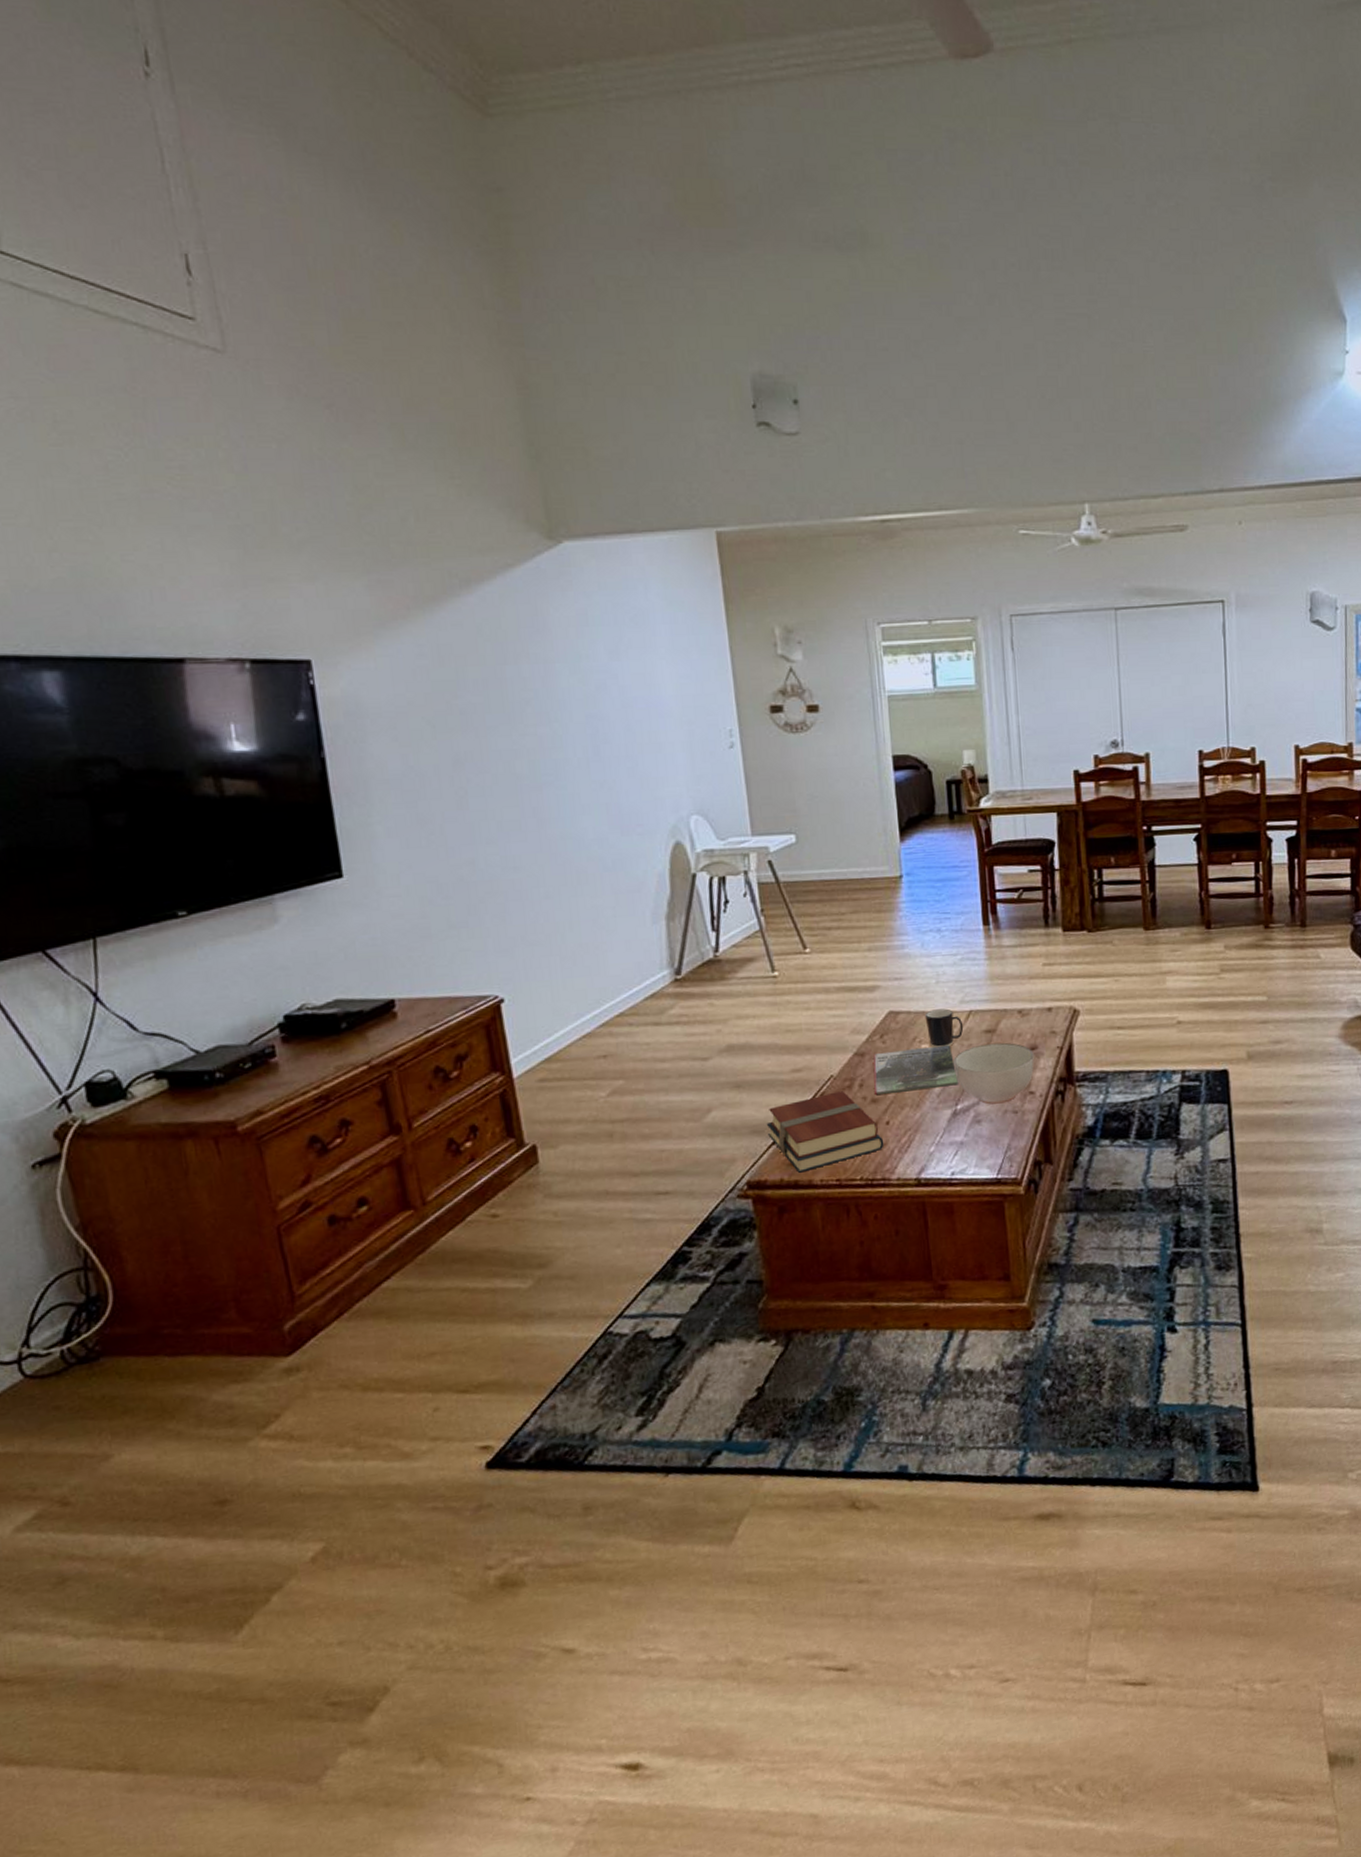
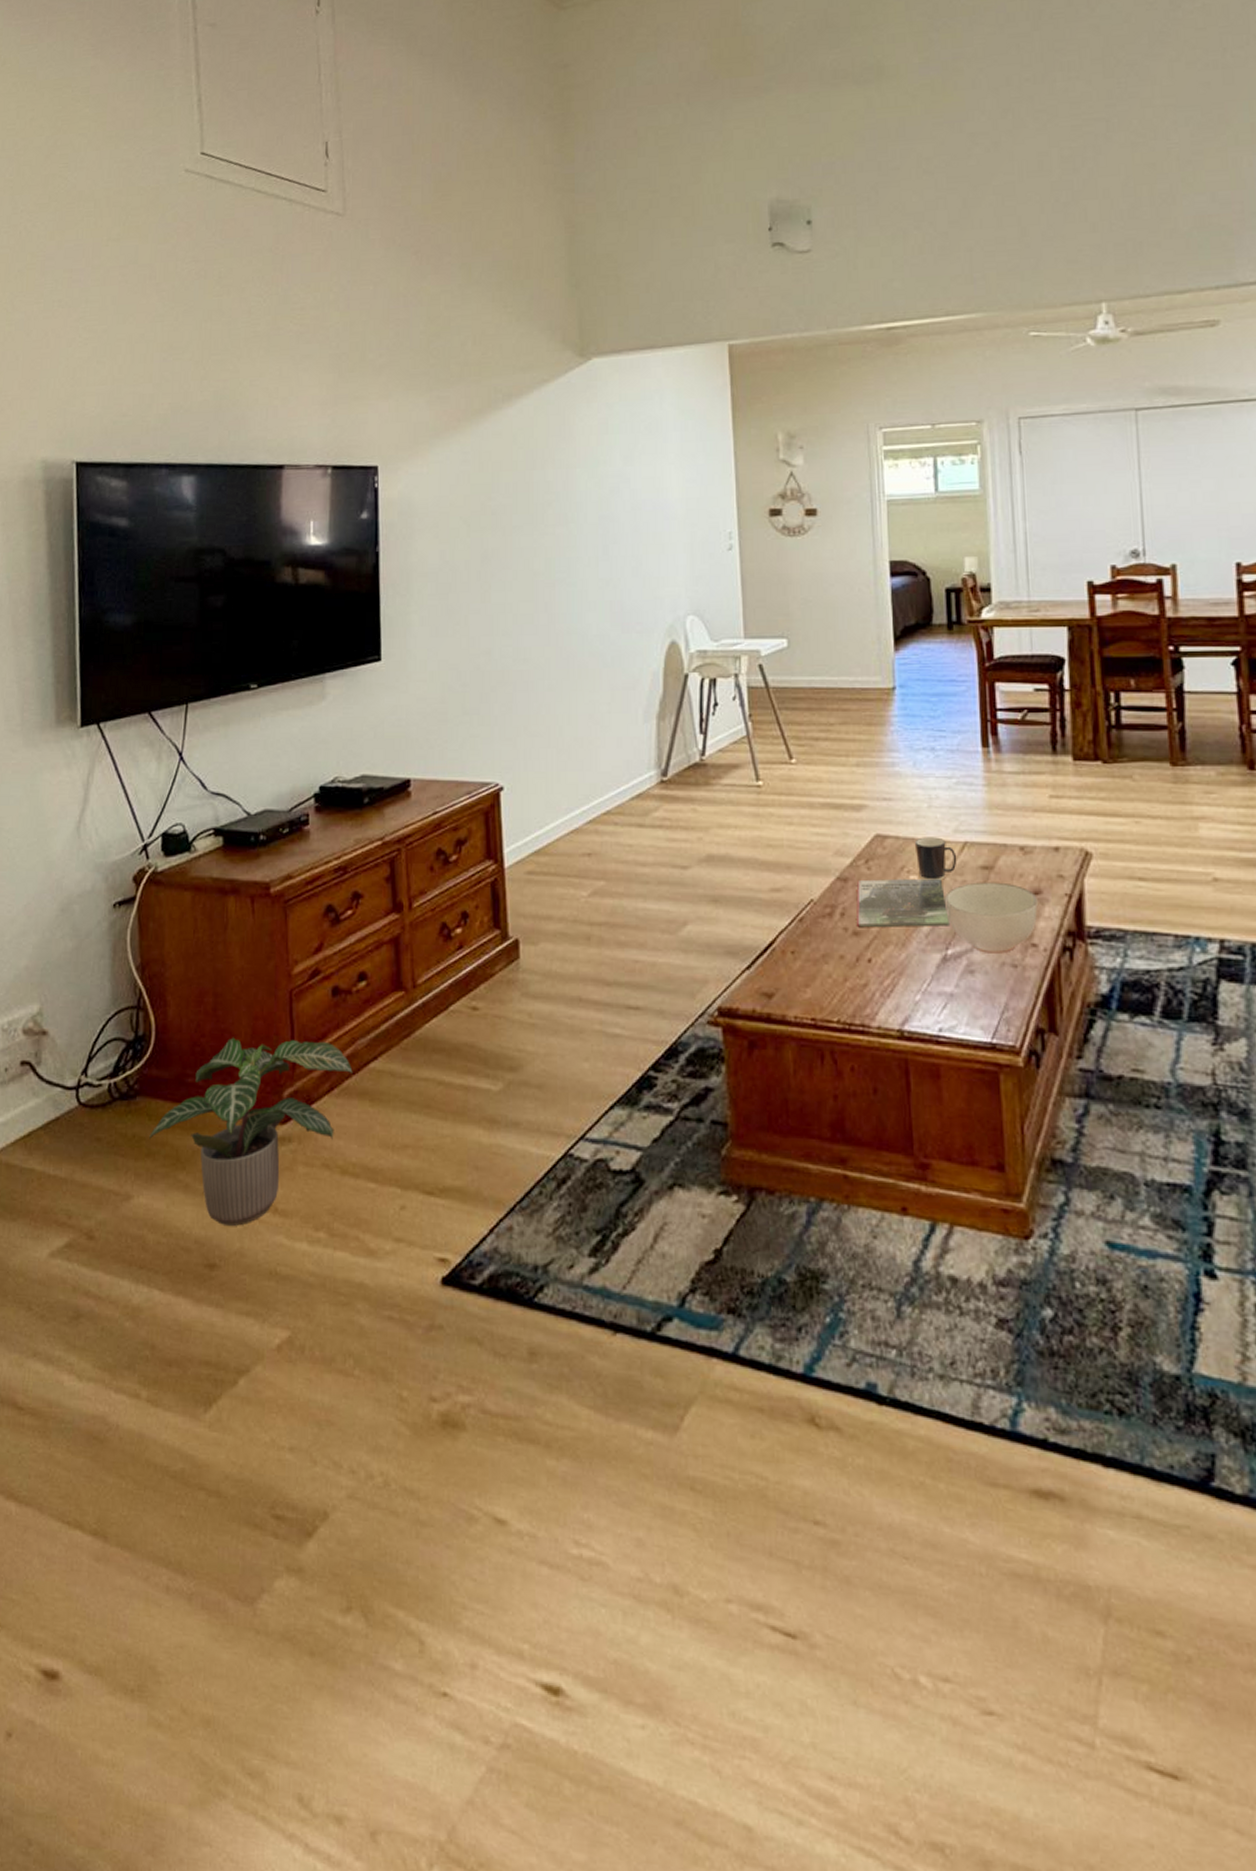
potted plant: none [123,1270,364,1462] -> present [149,1037,353,1226]
books: present [766,1091,884,1173] -> none [741,918,865,1005]

